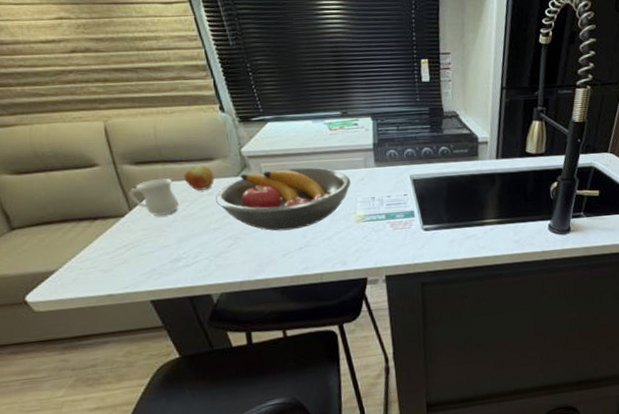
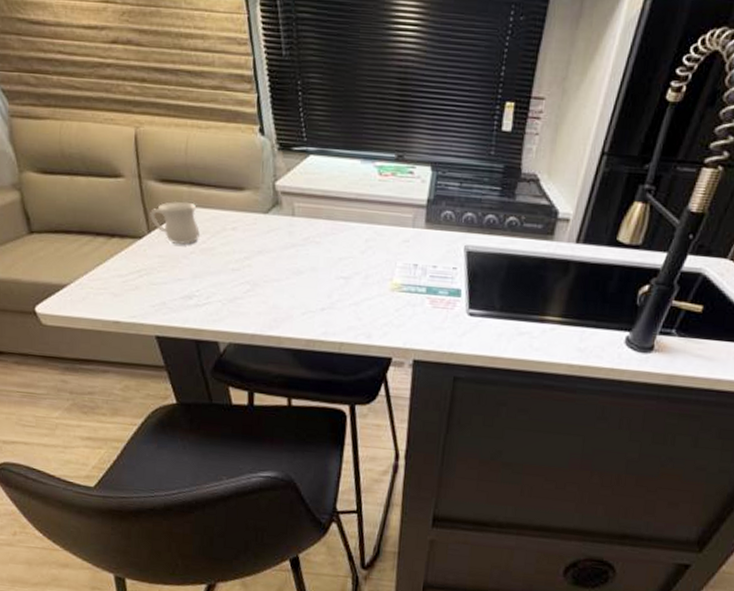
apple: present [184,165,214,191] -> none [209,193,242,223]
fruit bowl: present [216,167,351,231] -> none [239,211,393,287]

